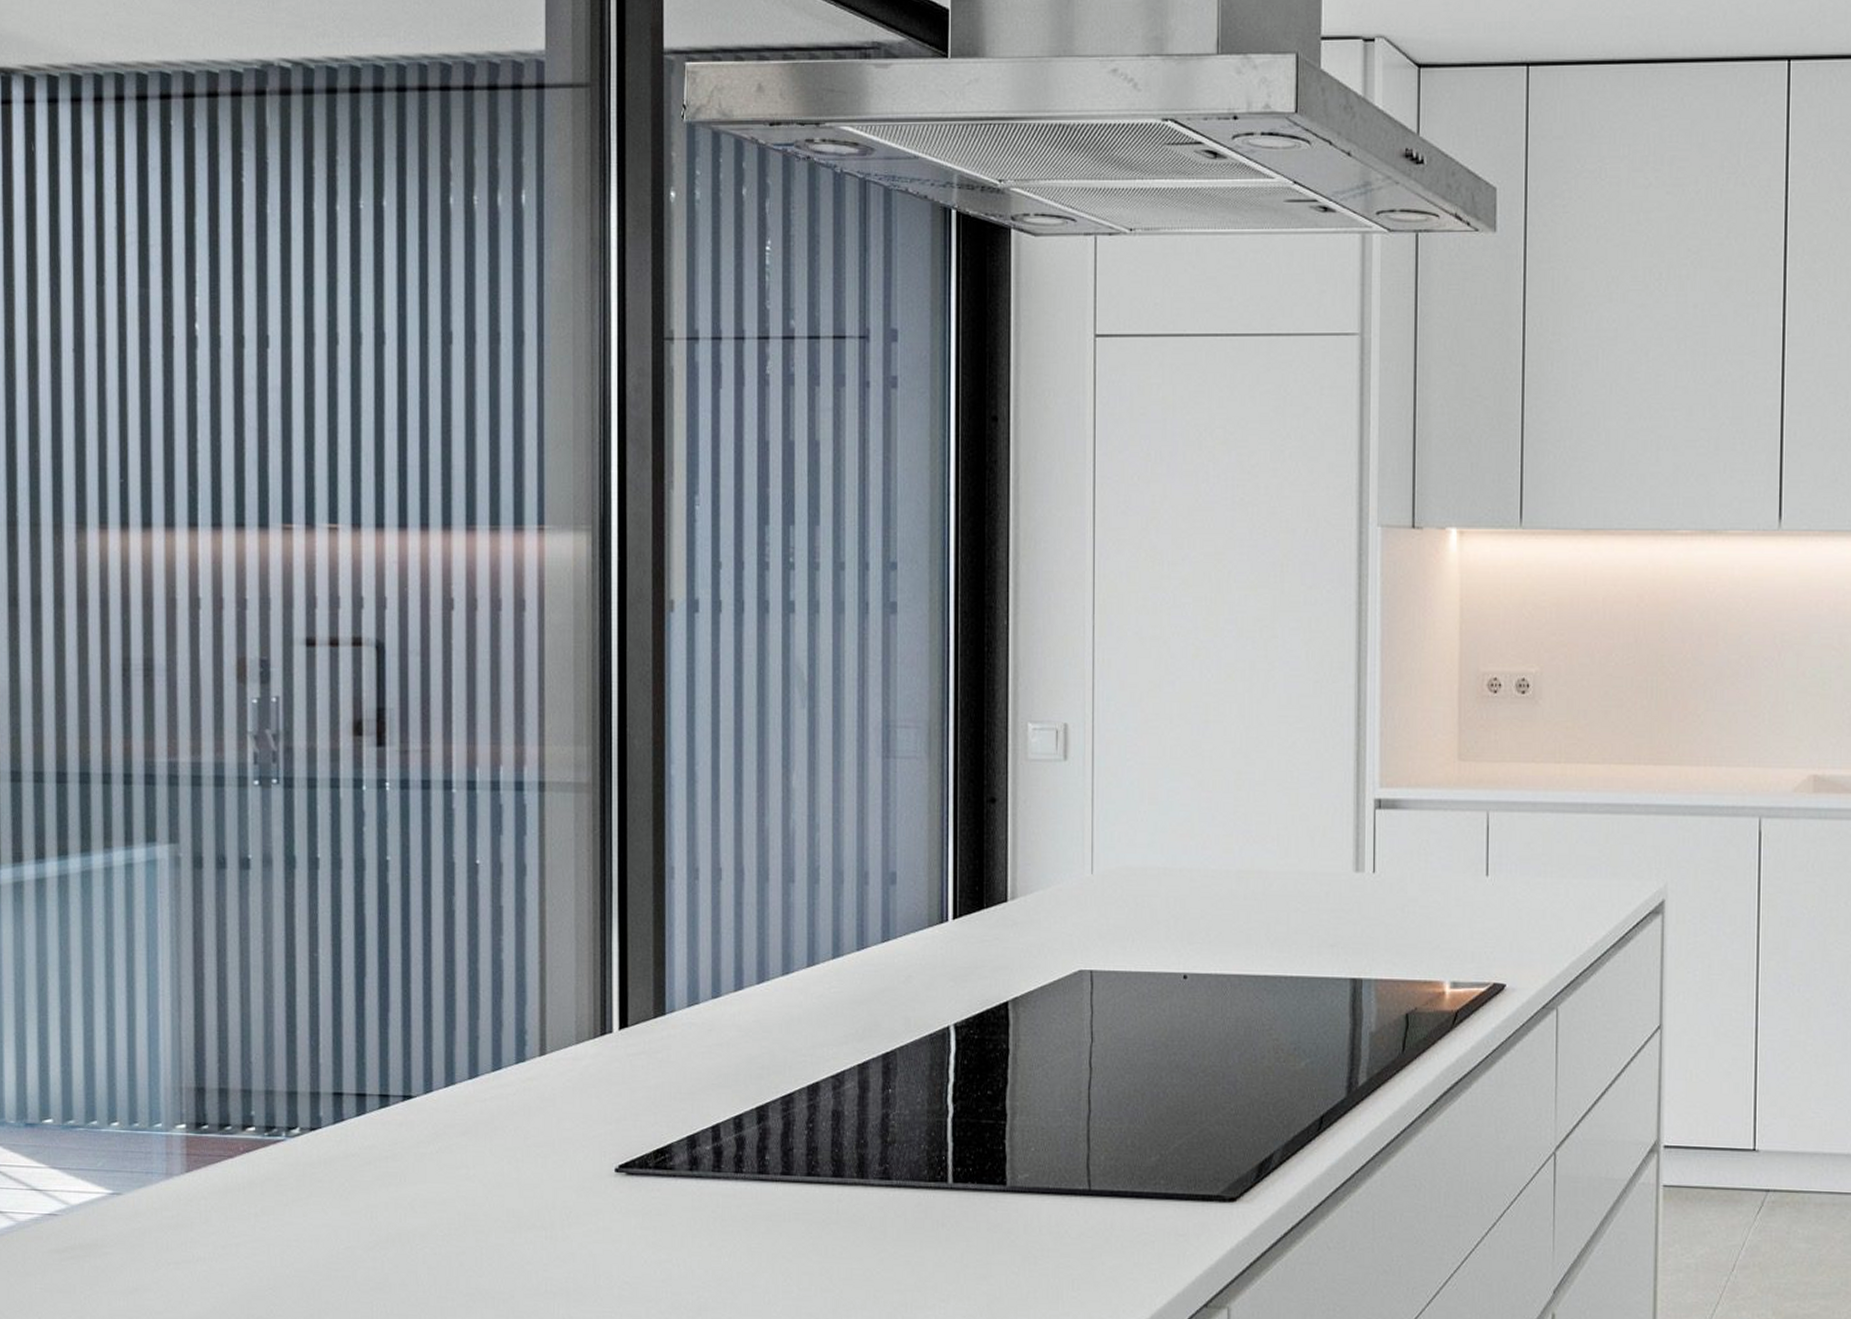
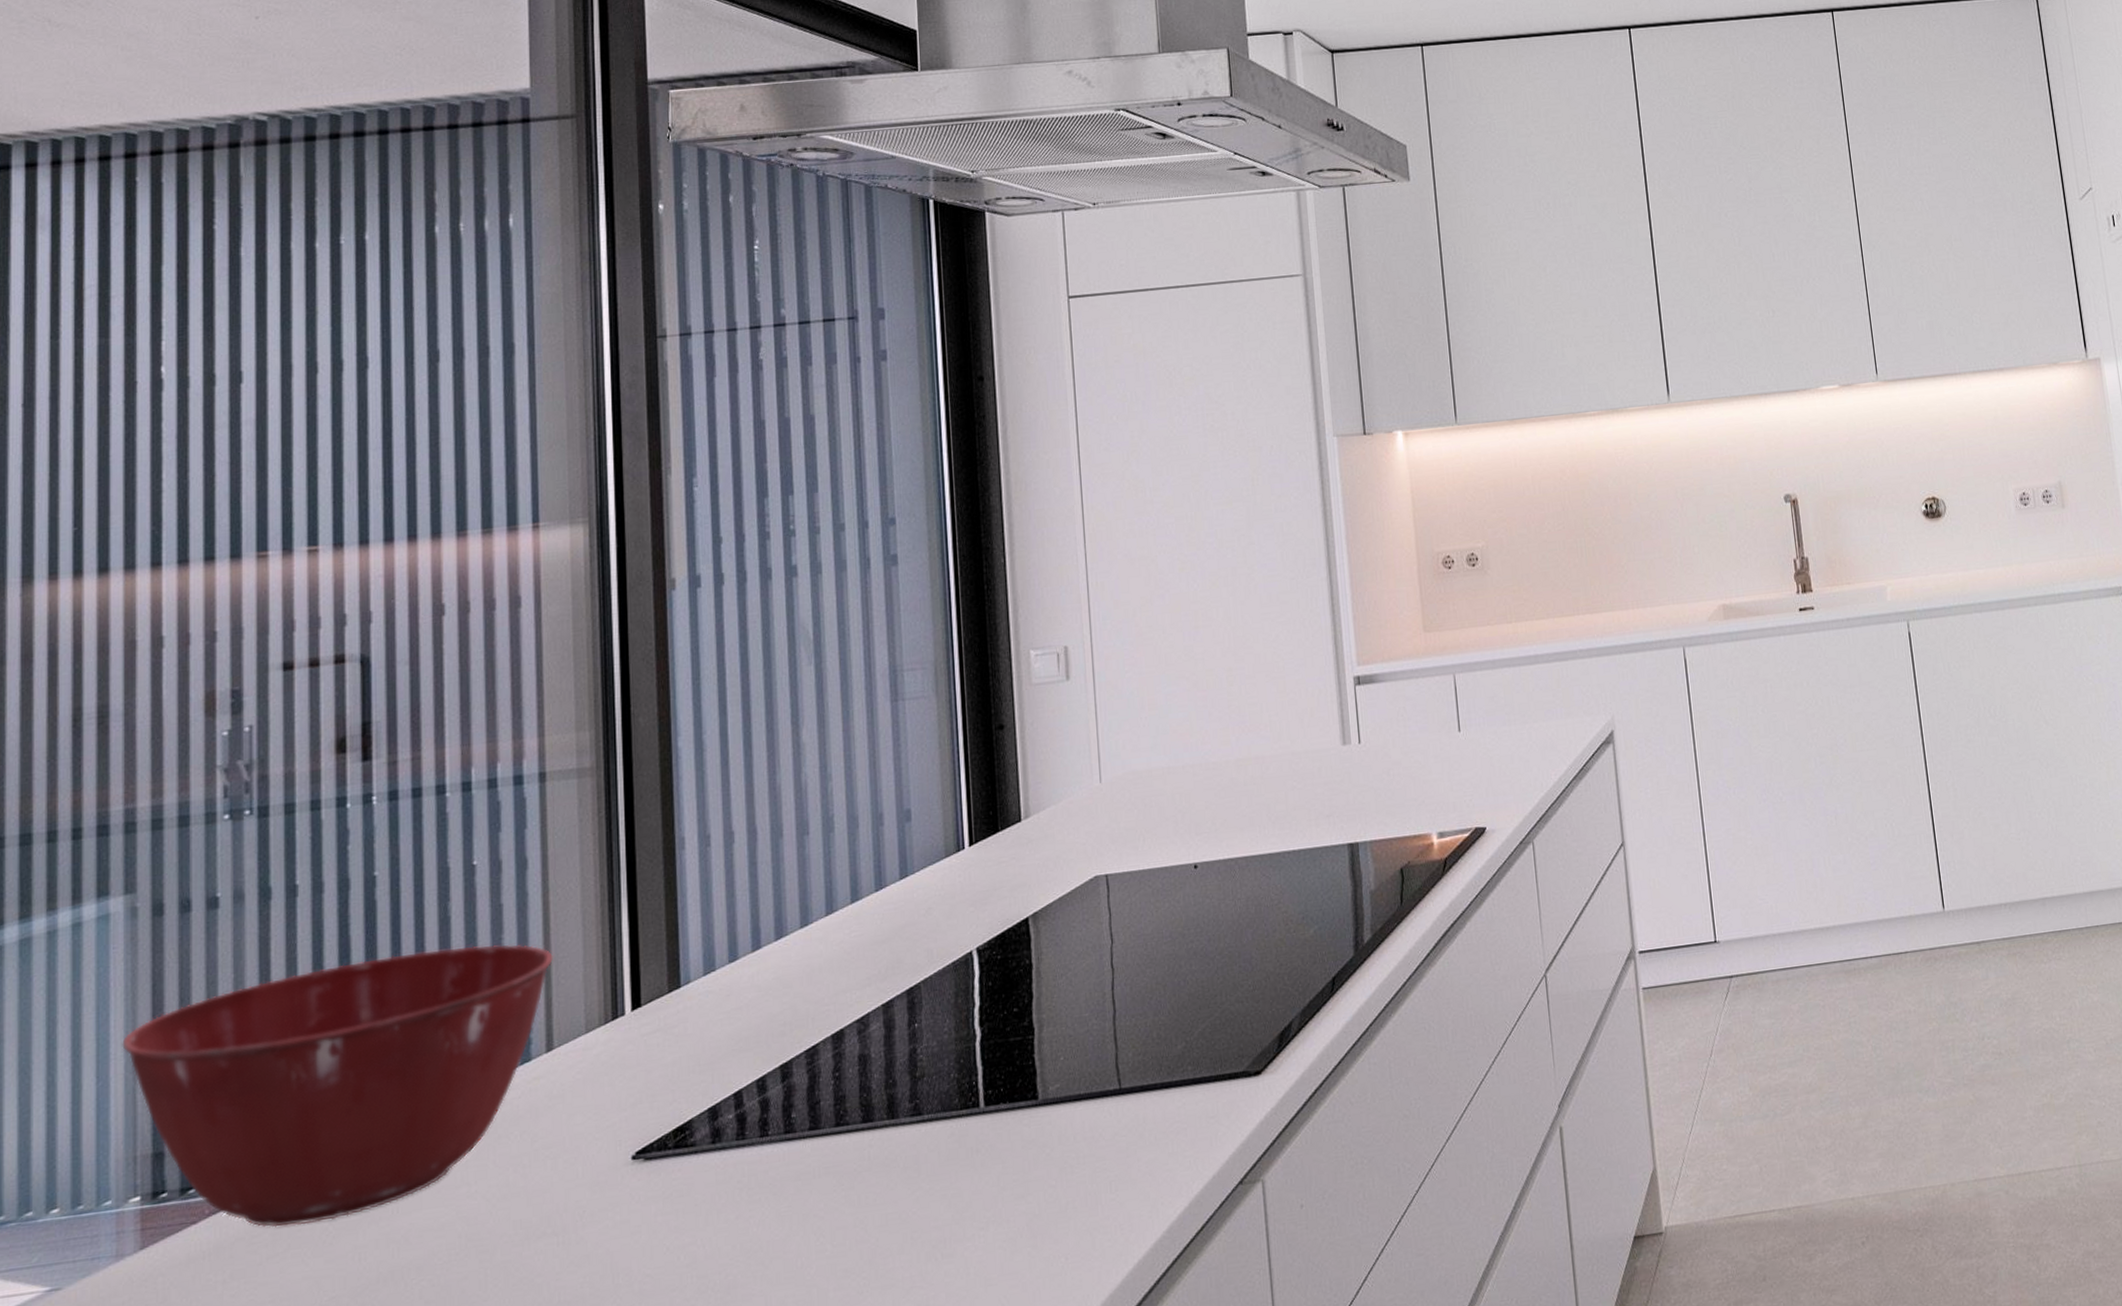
mixing bowl: none [168,939,549,1177] -> present [122,944,554,1228]

